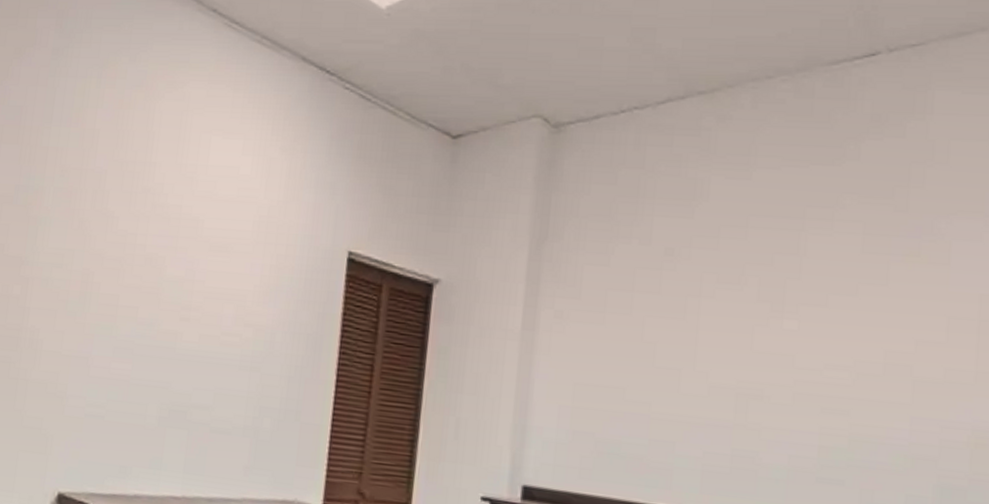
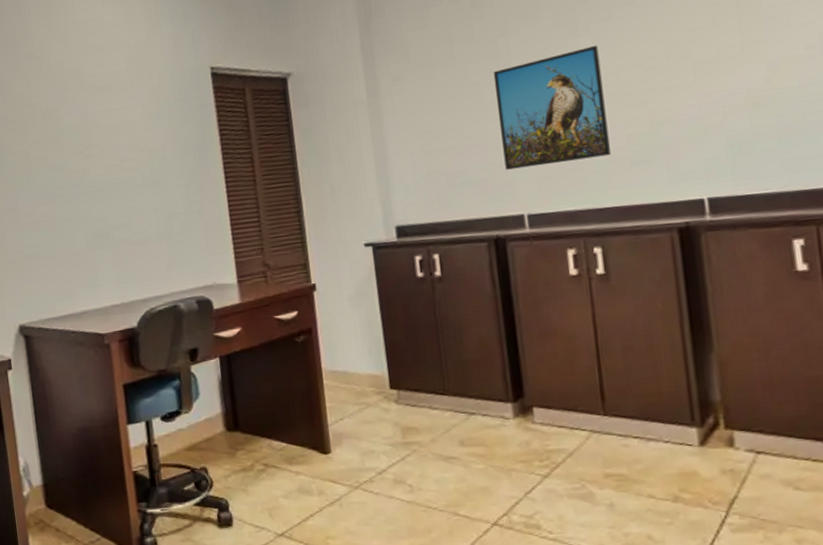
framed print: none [666,331,804,465] -> present [493,45,611,170]

